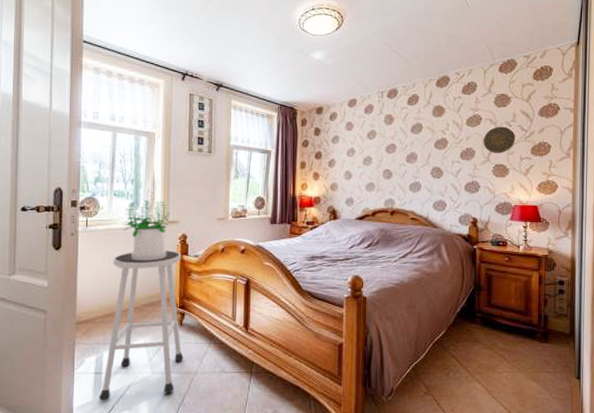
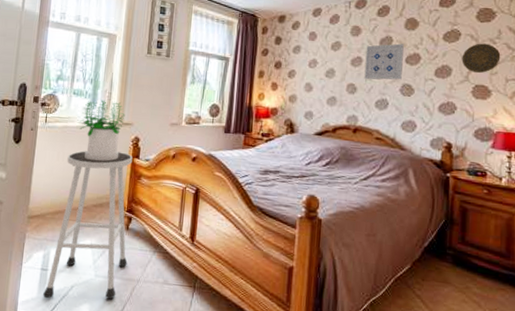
wall art: none [398,130,432,165] -> present [364,43,404,80]

